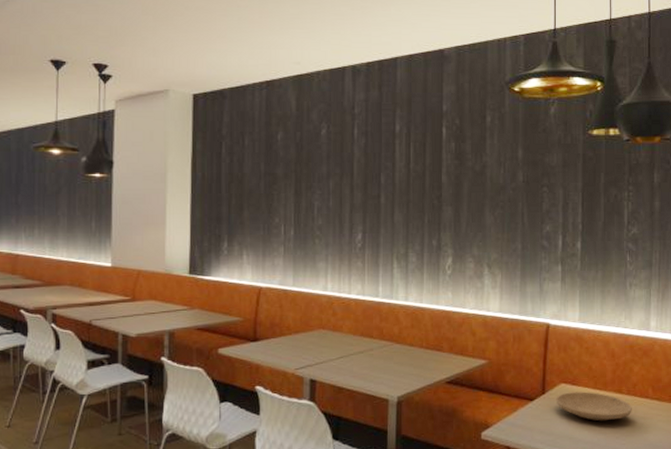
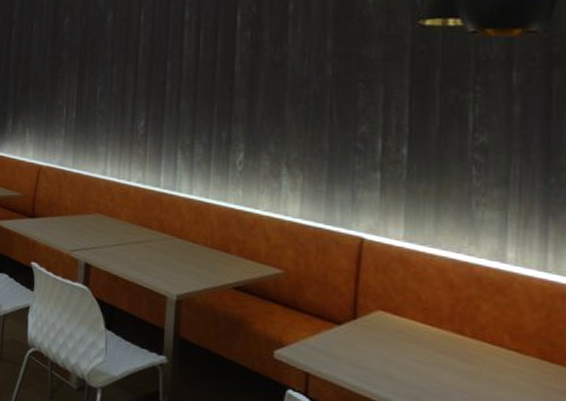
plate: present [556,391,632,422] -> none [371,322,479,367]

